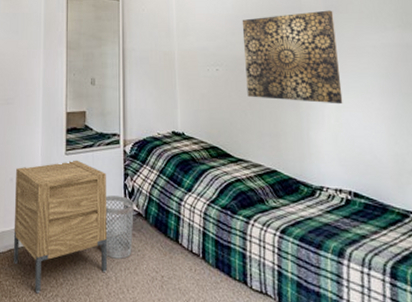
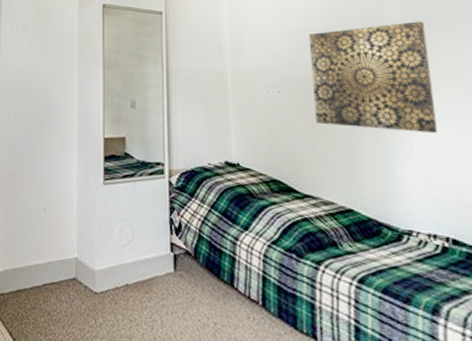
nightstand: present [13,160,107,294] -> none [48,190,151,333]
wastebasket: present [100,195,134,259] -> none [143,230,182,301]

